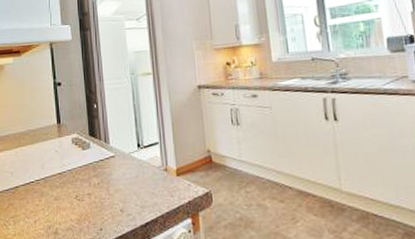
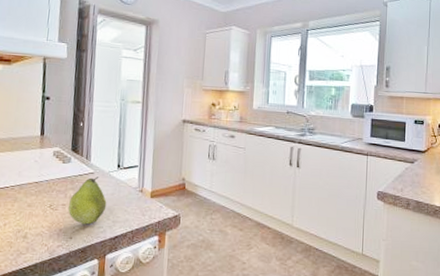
fruit: none [93,160,133,213] -> present [68,176,107,225]

